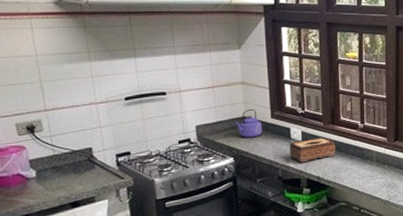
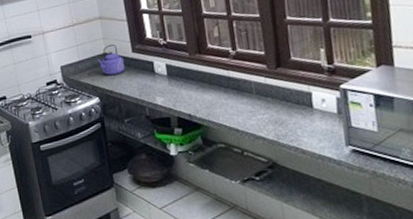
tissue box: present [289,137,336,163] -> none [154,69,207,99]

